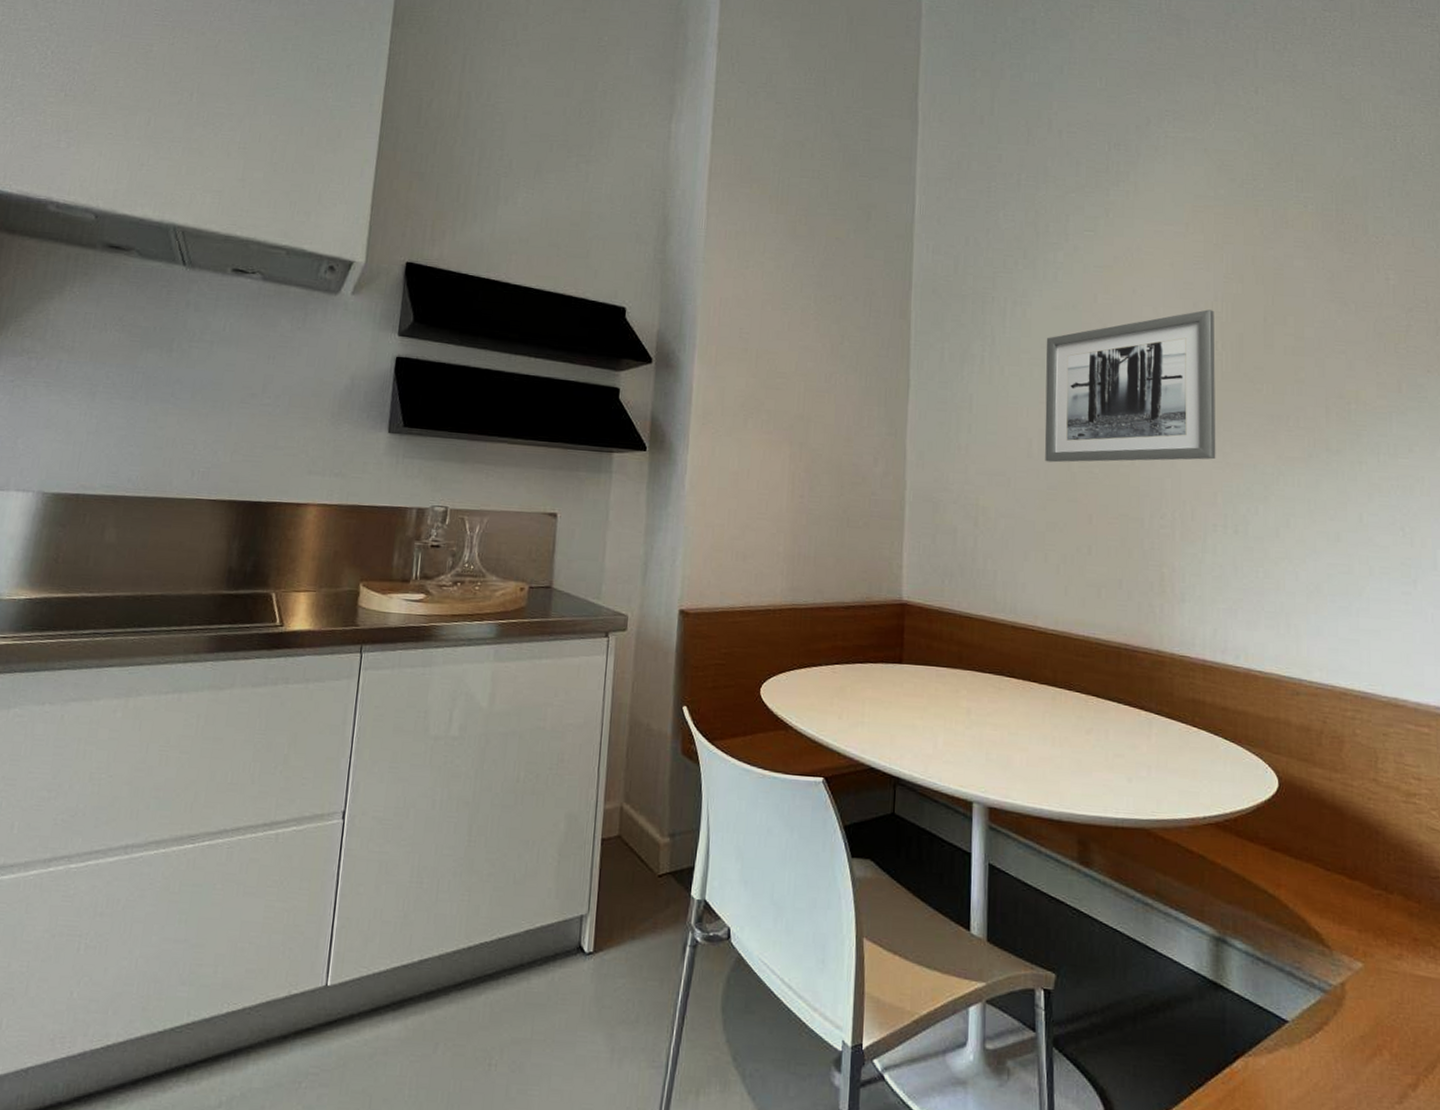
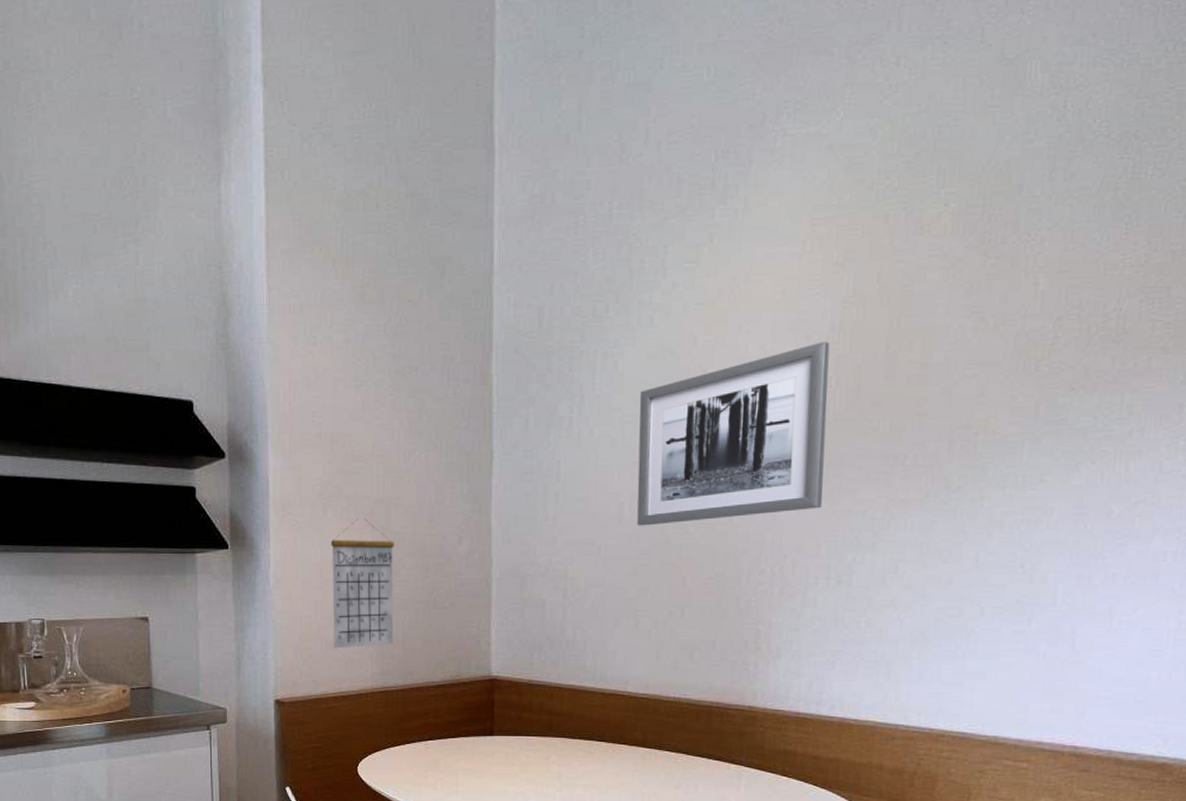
calendar: none [745,431,812,561] -> present [330,518,395,649]

